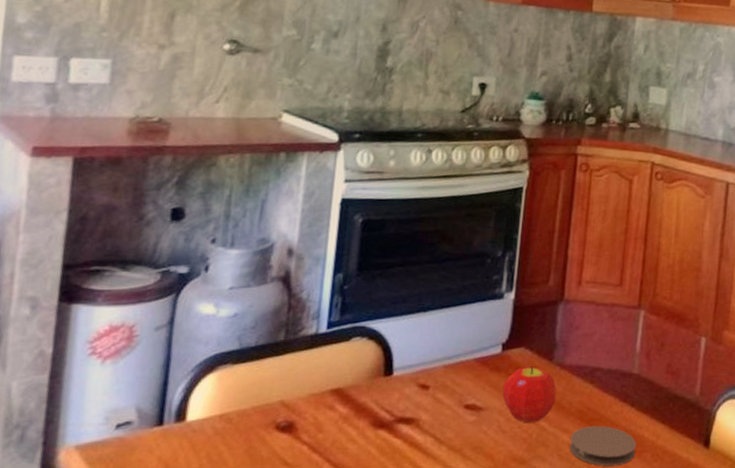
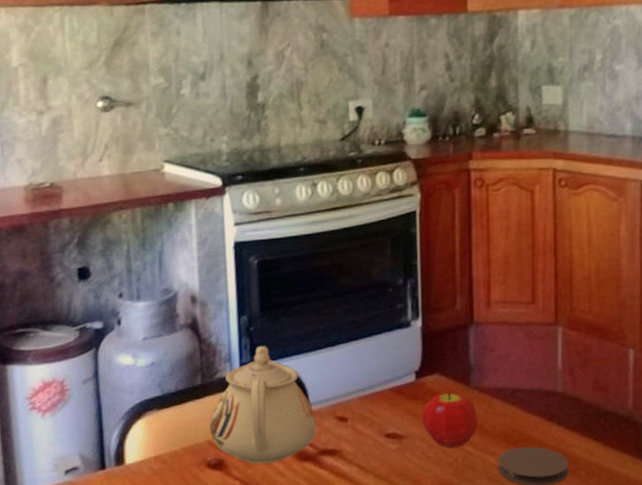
teapot: none [285,306,398,429] -> present [210,346,317,464]

